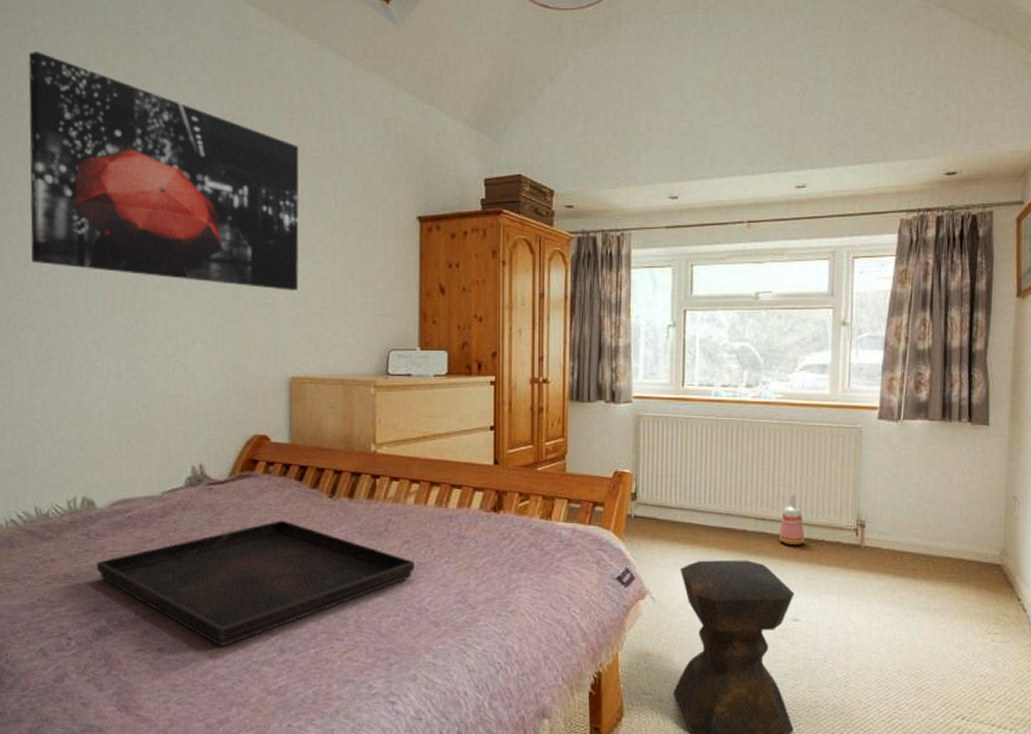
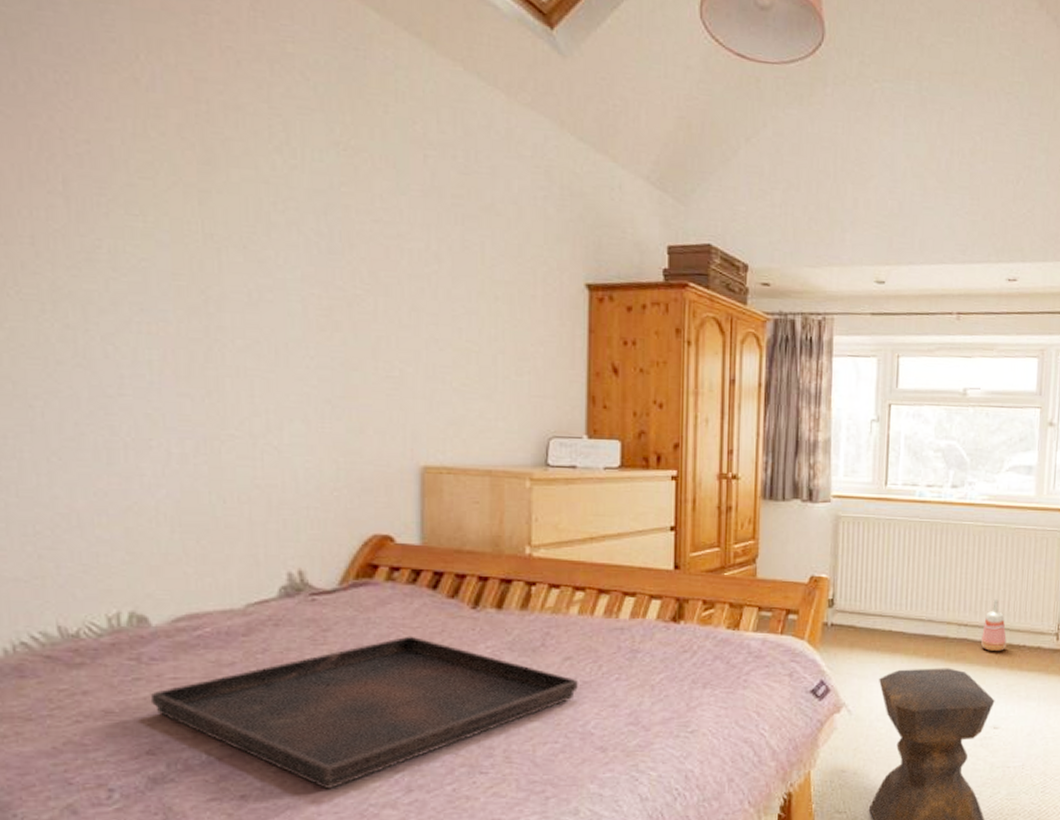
wall art: present [28,52,300,291] -> none [44,32,436,363]

